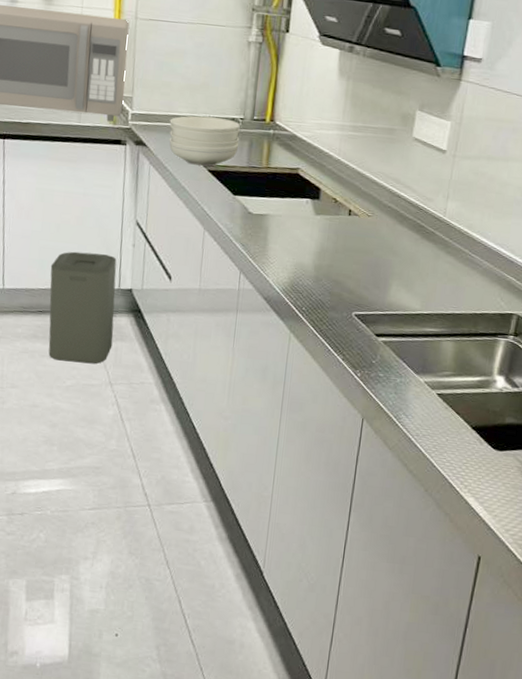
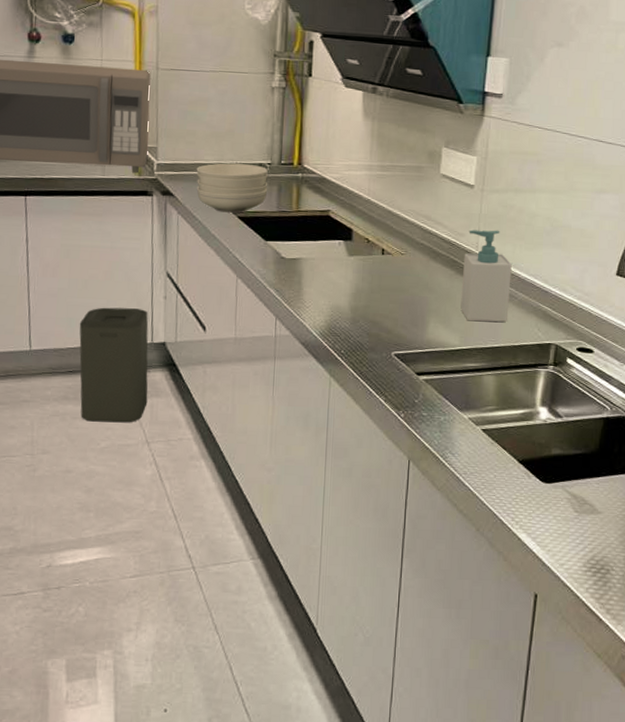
soap bottle: none [424,195,479,289] -> present [460,230,512,322]

